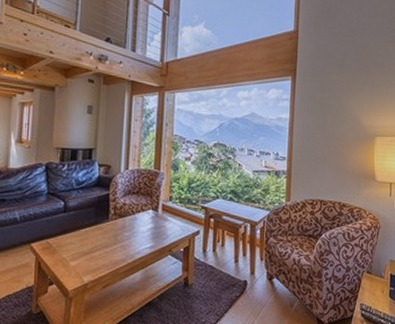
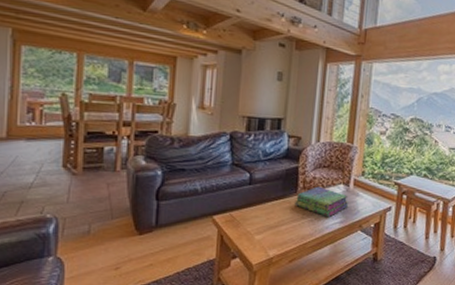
stack of books: none [106,212,159,242] -> present [294,186,349,217]

